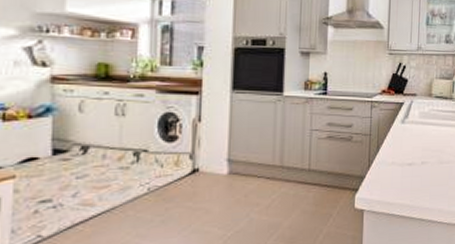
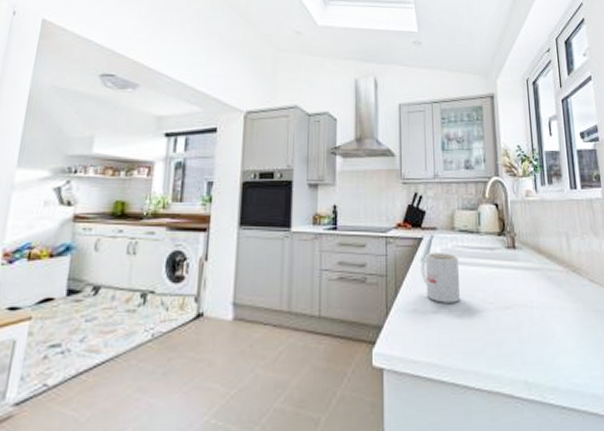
mug: none [400,115,433,157] -> present [421,253,461,303]

